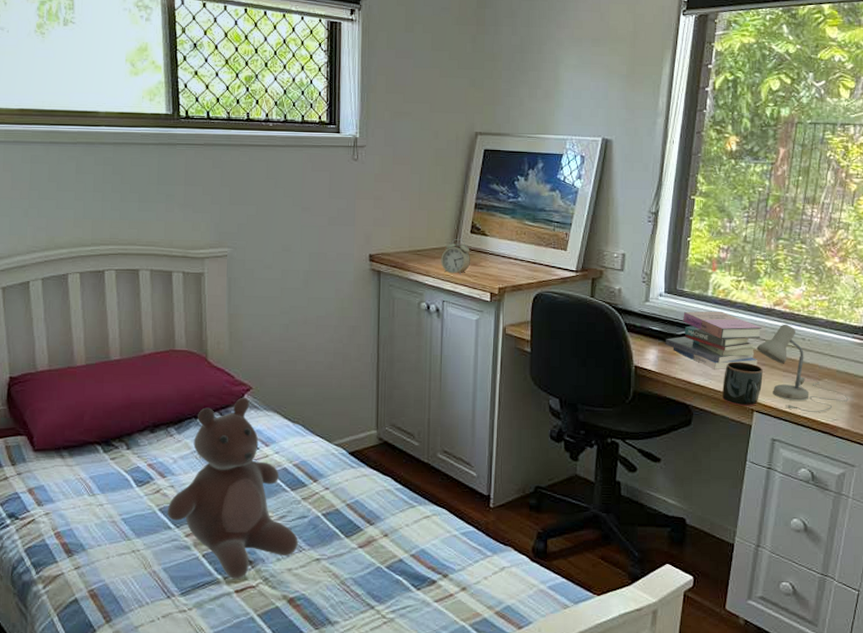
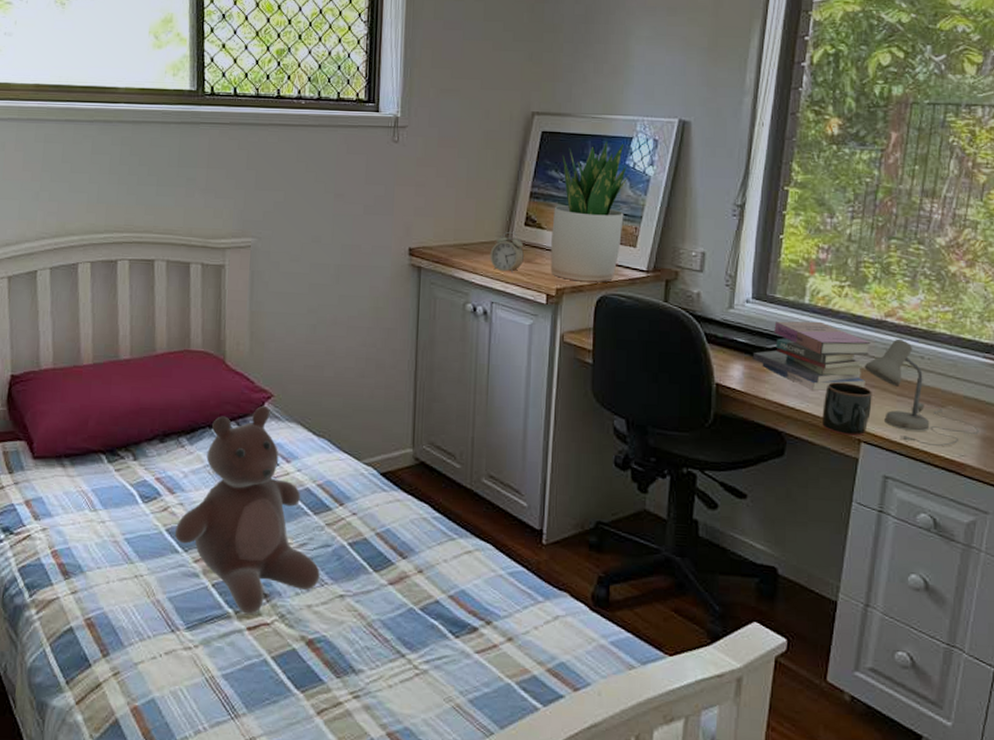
planter: none [493,158,561,282] -> present [550,141,630,283]

